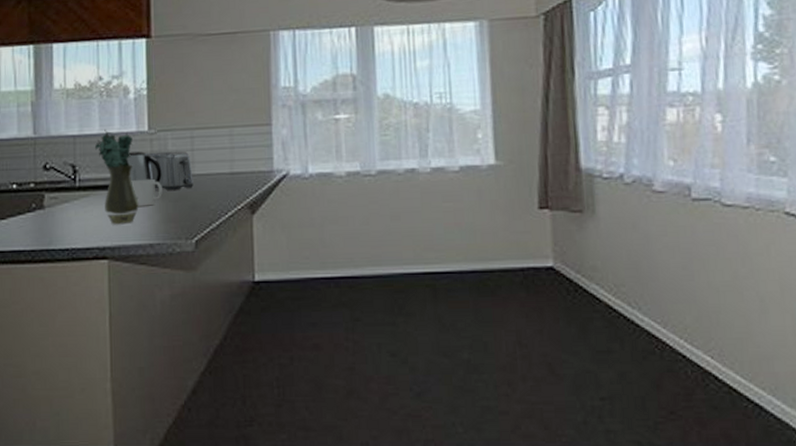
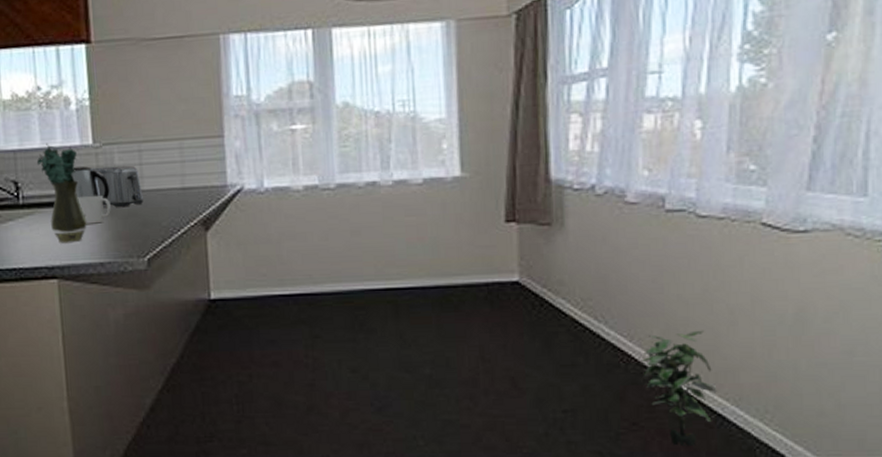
potted plant: none [677,317,753,436] -> present [642,330,717,446]

